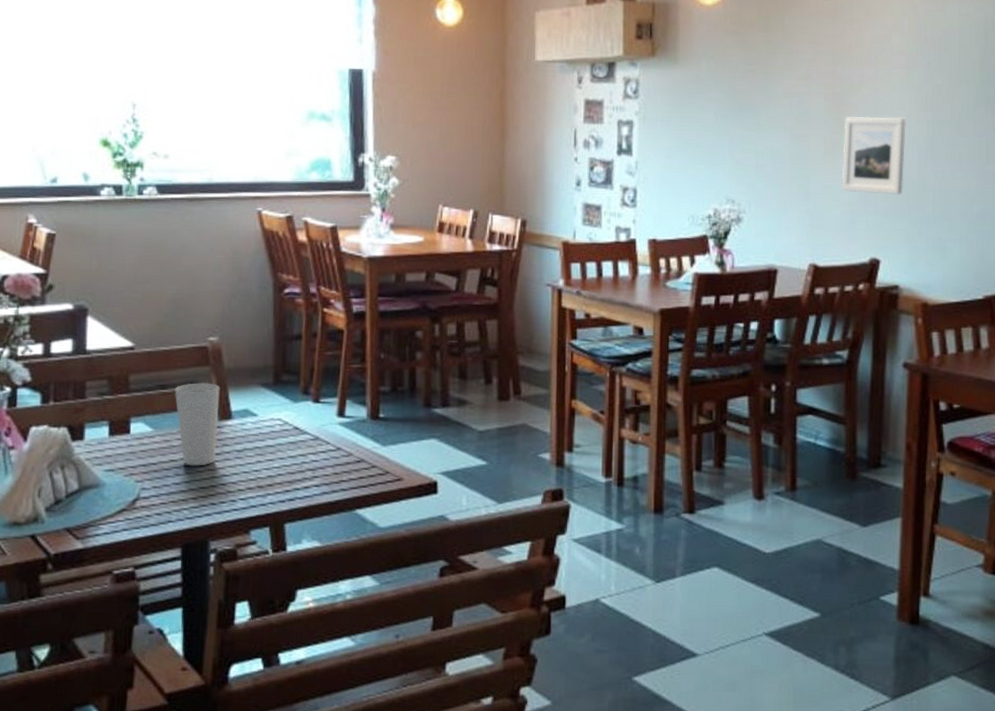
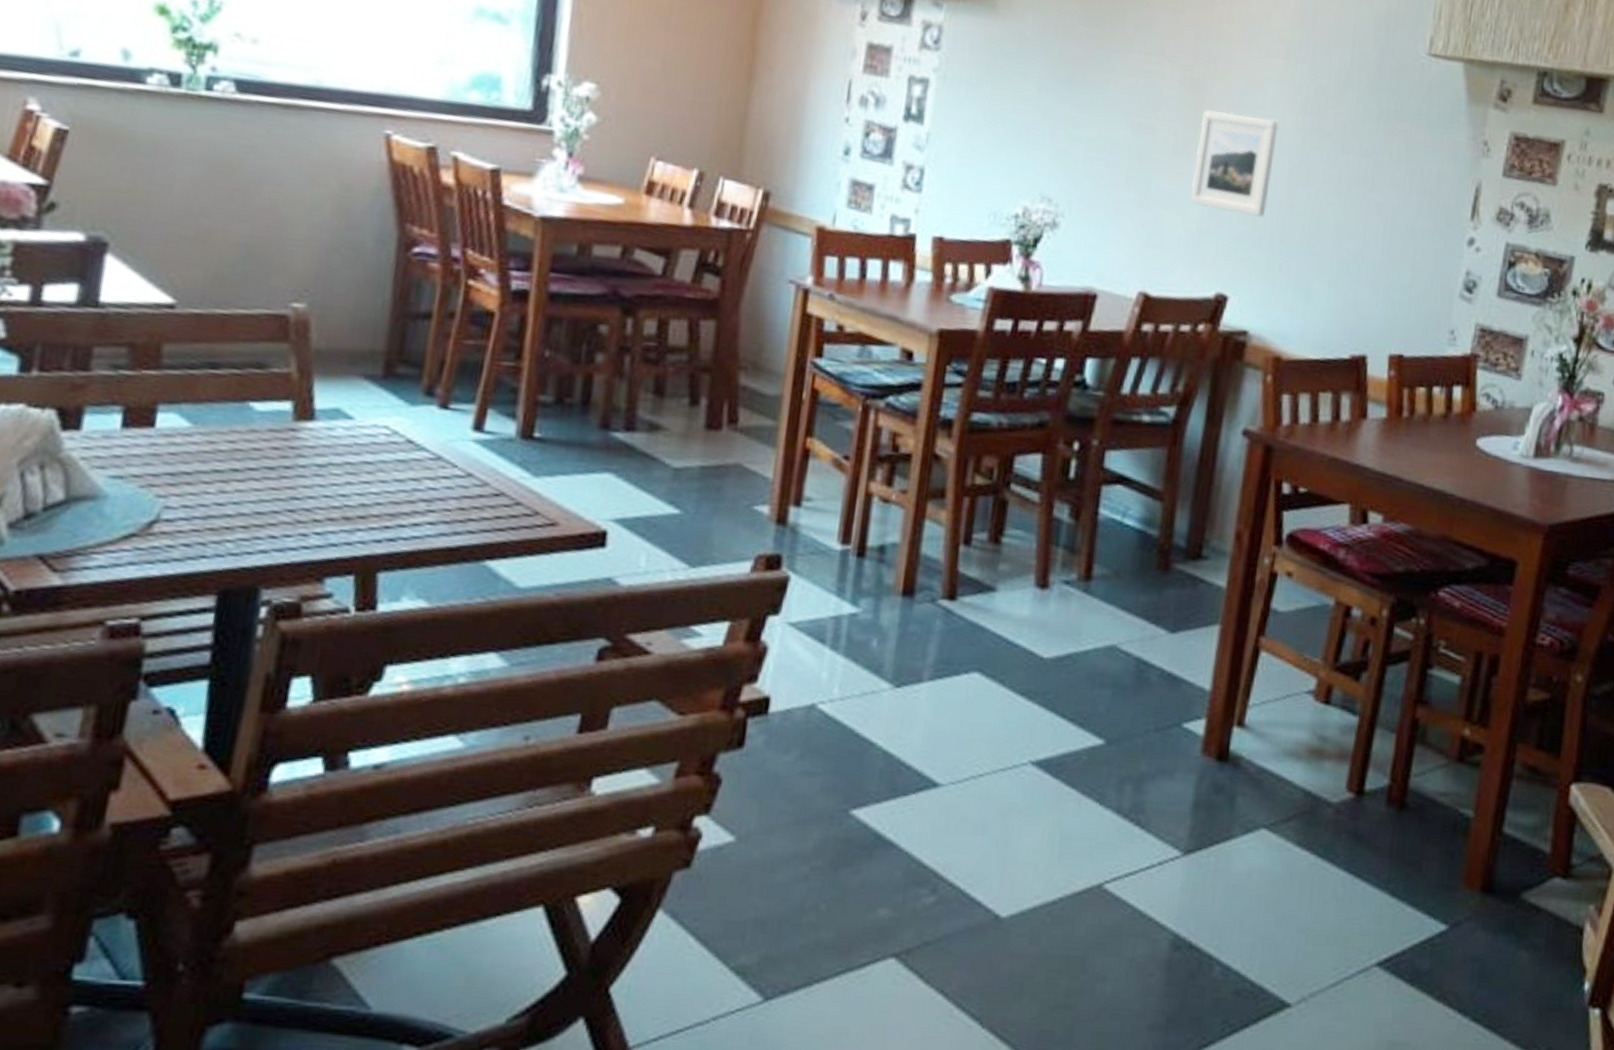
cup: present [174,382,220,466] -> none [230,364,302,482]

